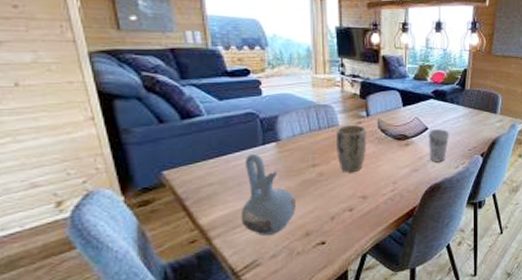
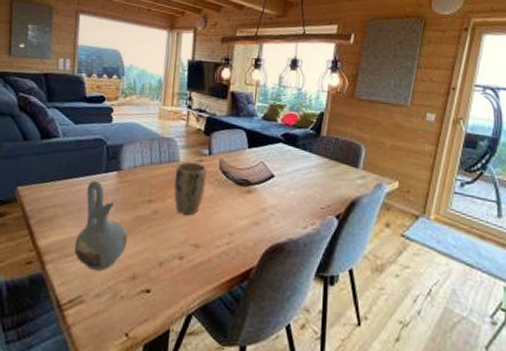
cup: present [428,129,450,162] -> none [272,178,300,218]

